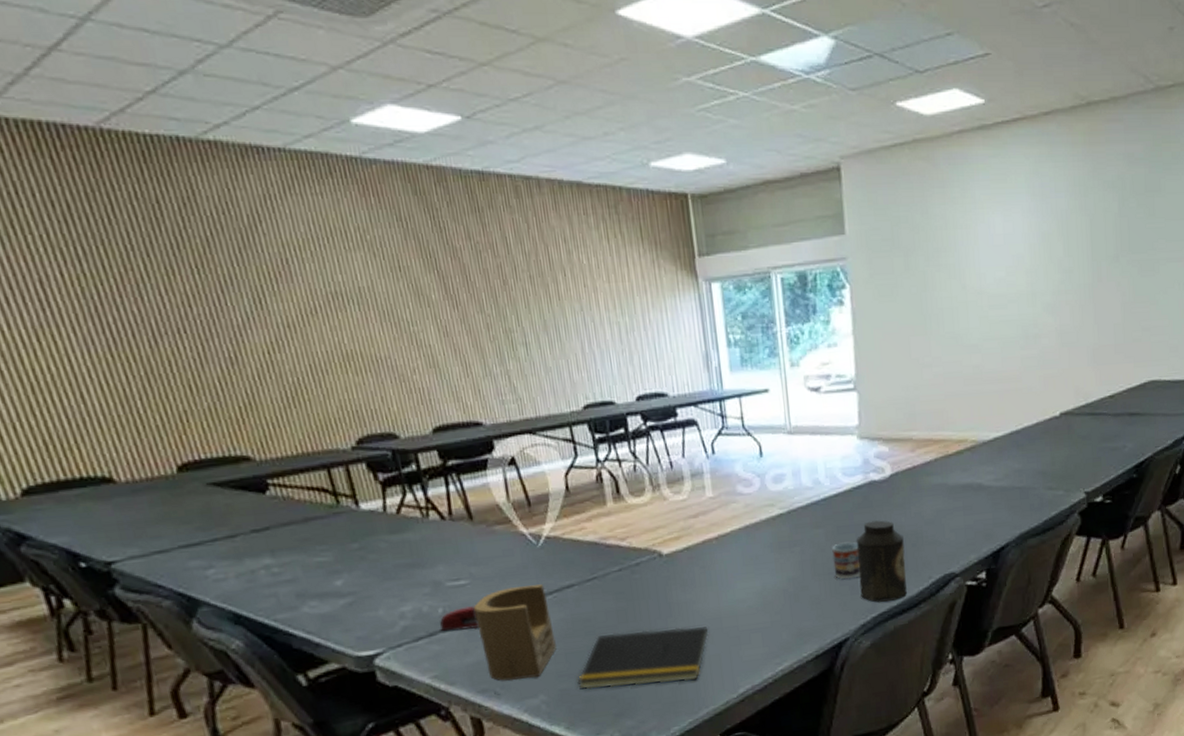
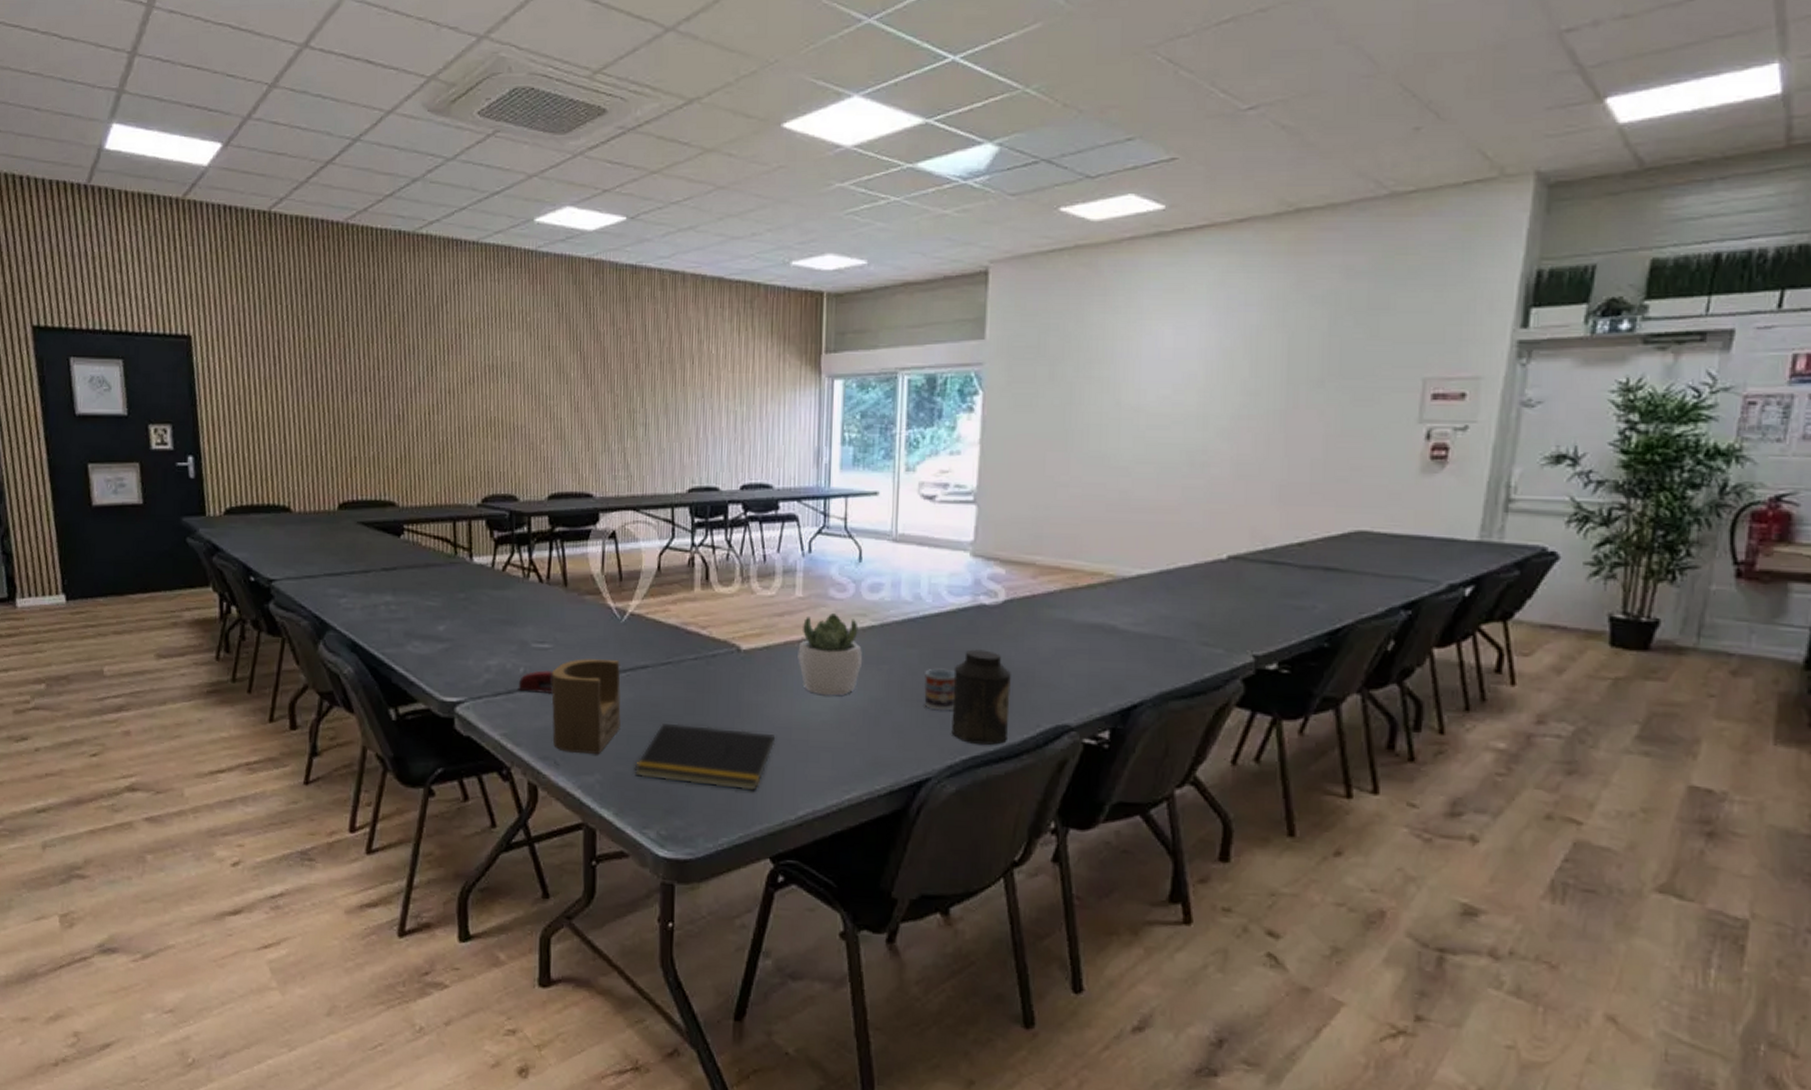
succulent plant: none [716,508,777,584] -> present [797,613,863,696]

